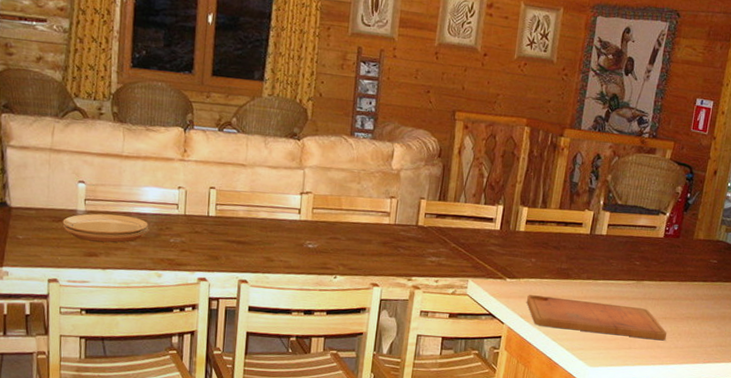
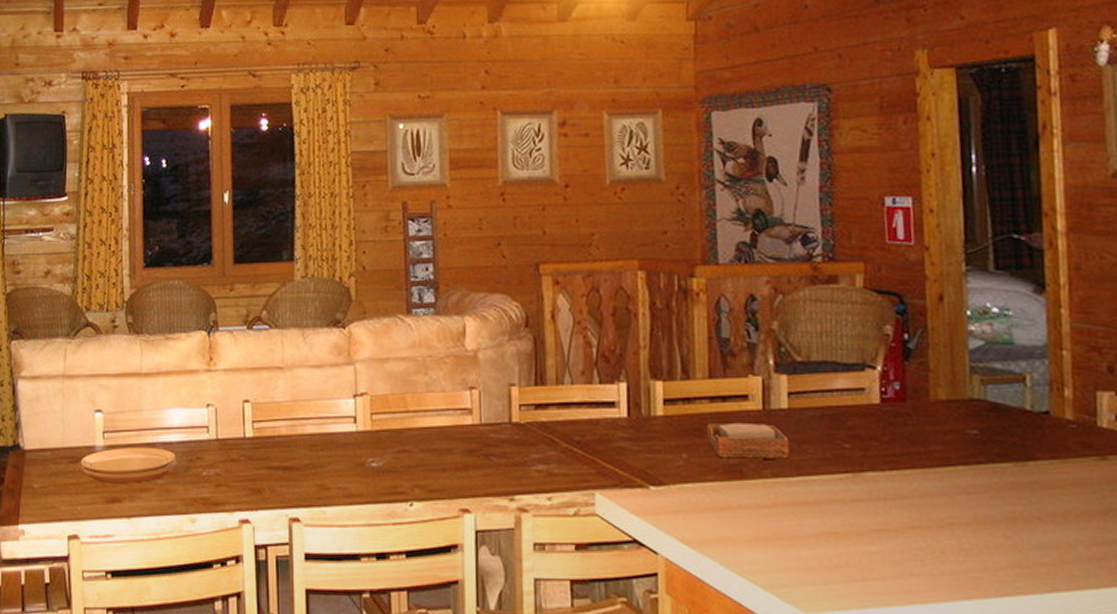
cutting board: present [527,295,667,341] -> none [686,508,922,564]
napkin holder: none [550,240,603,268] -> present [706,422,790,459]

